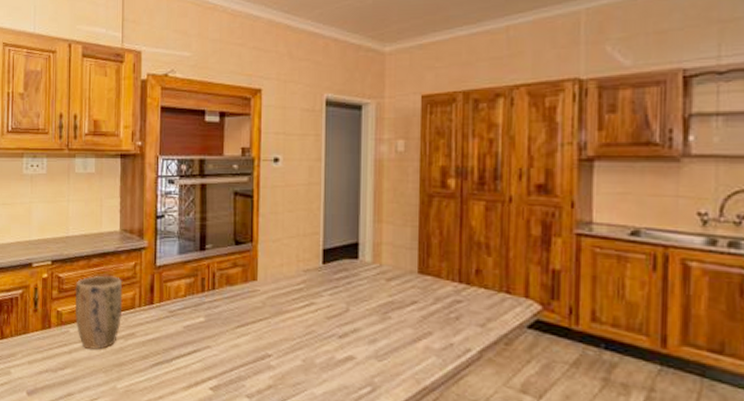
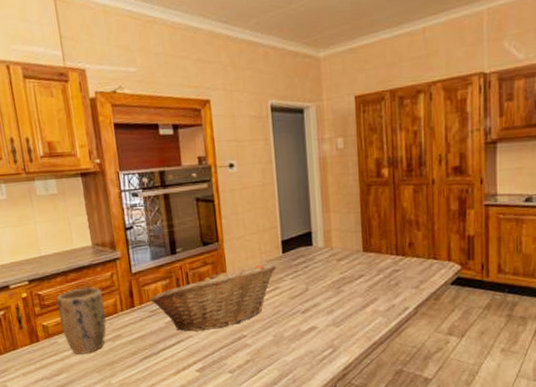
fruit basket: none [171,273,315,343] -> present [150,263,277,332]

